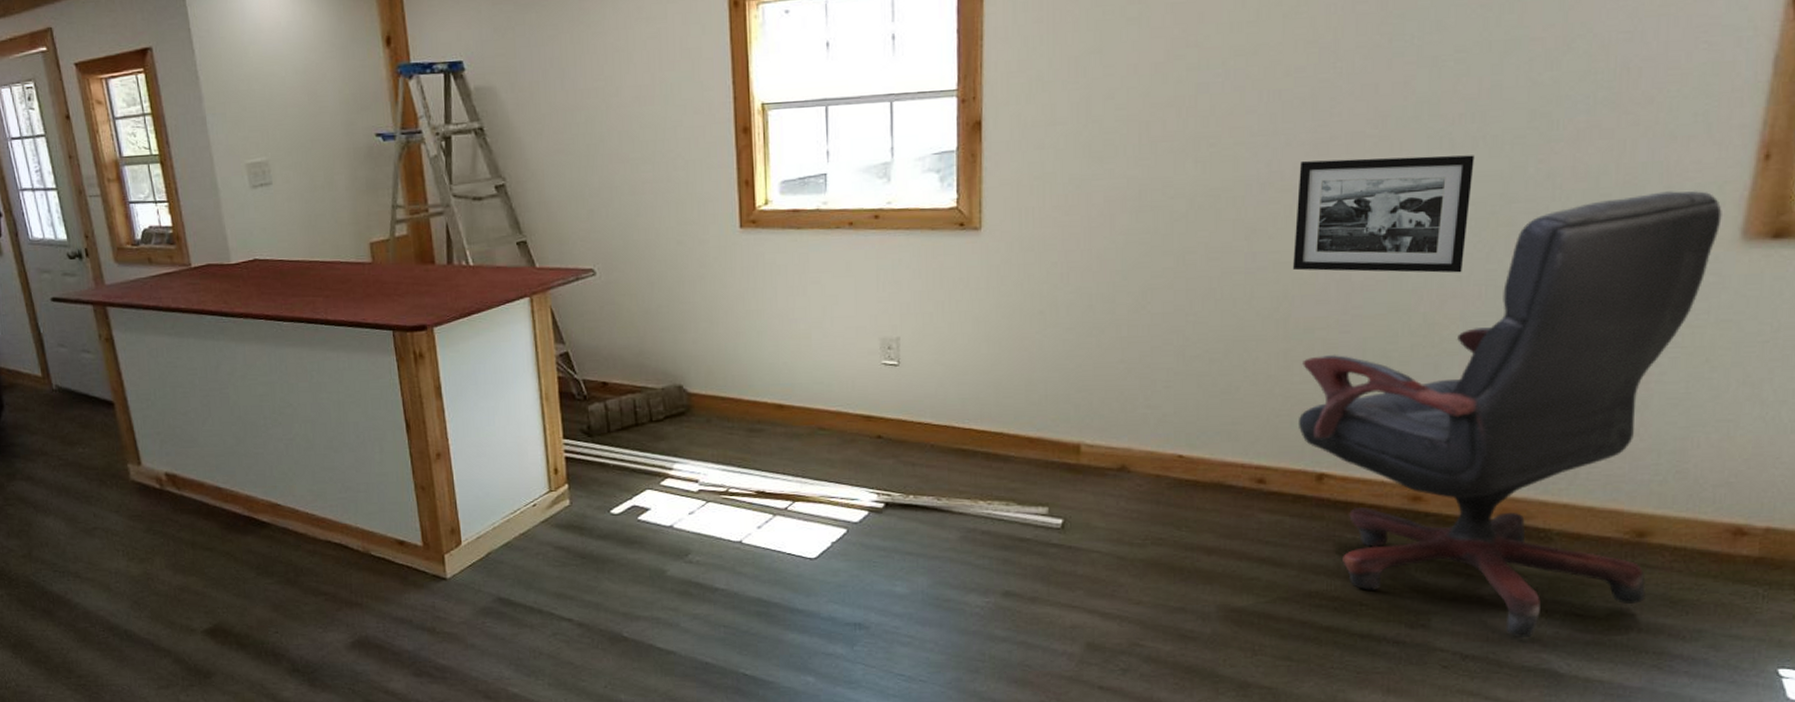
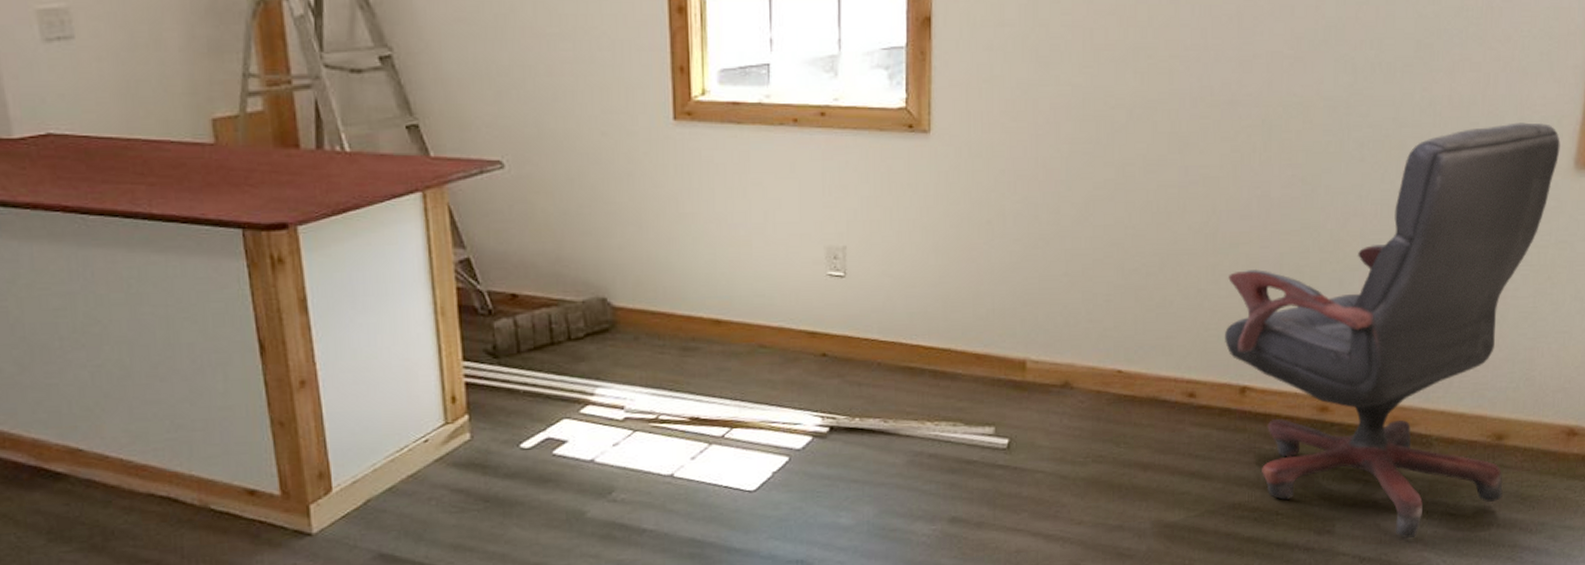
picture frame: present [1293,155,1475,273] -> none [1221,78,1372,192]

